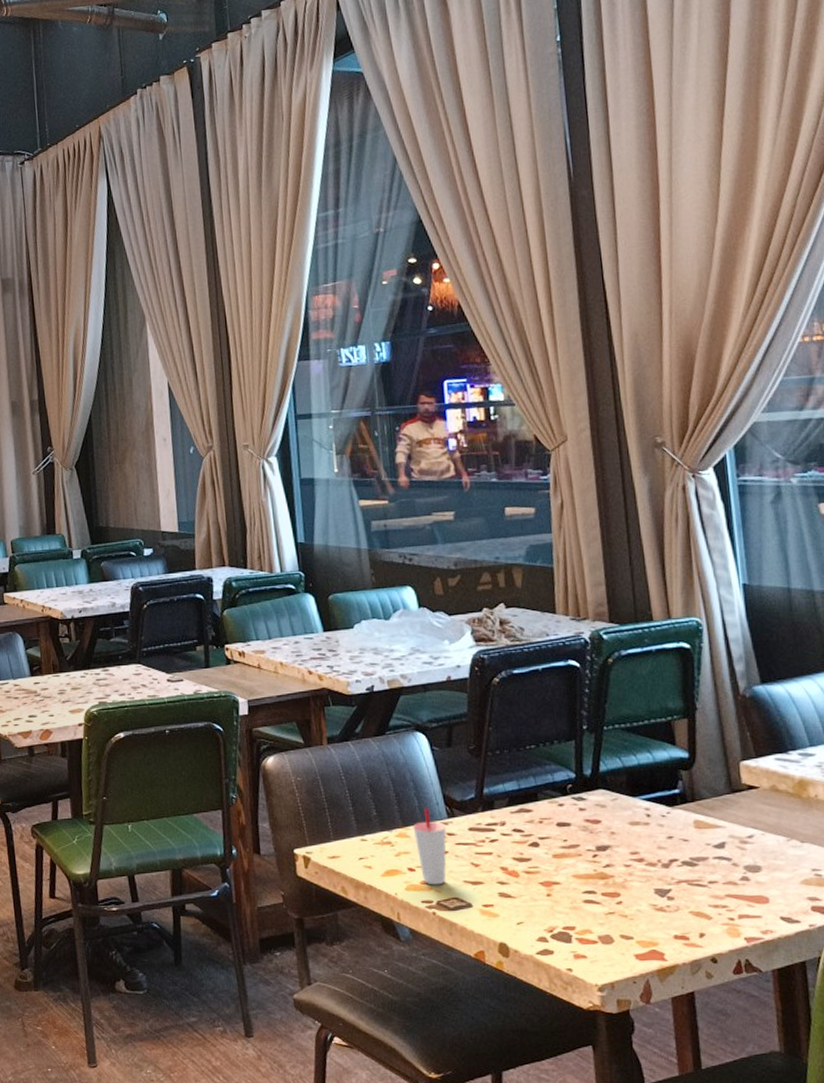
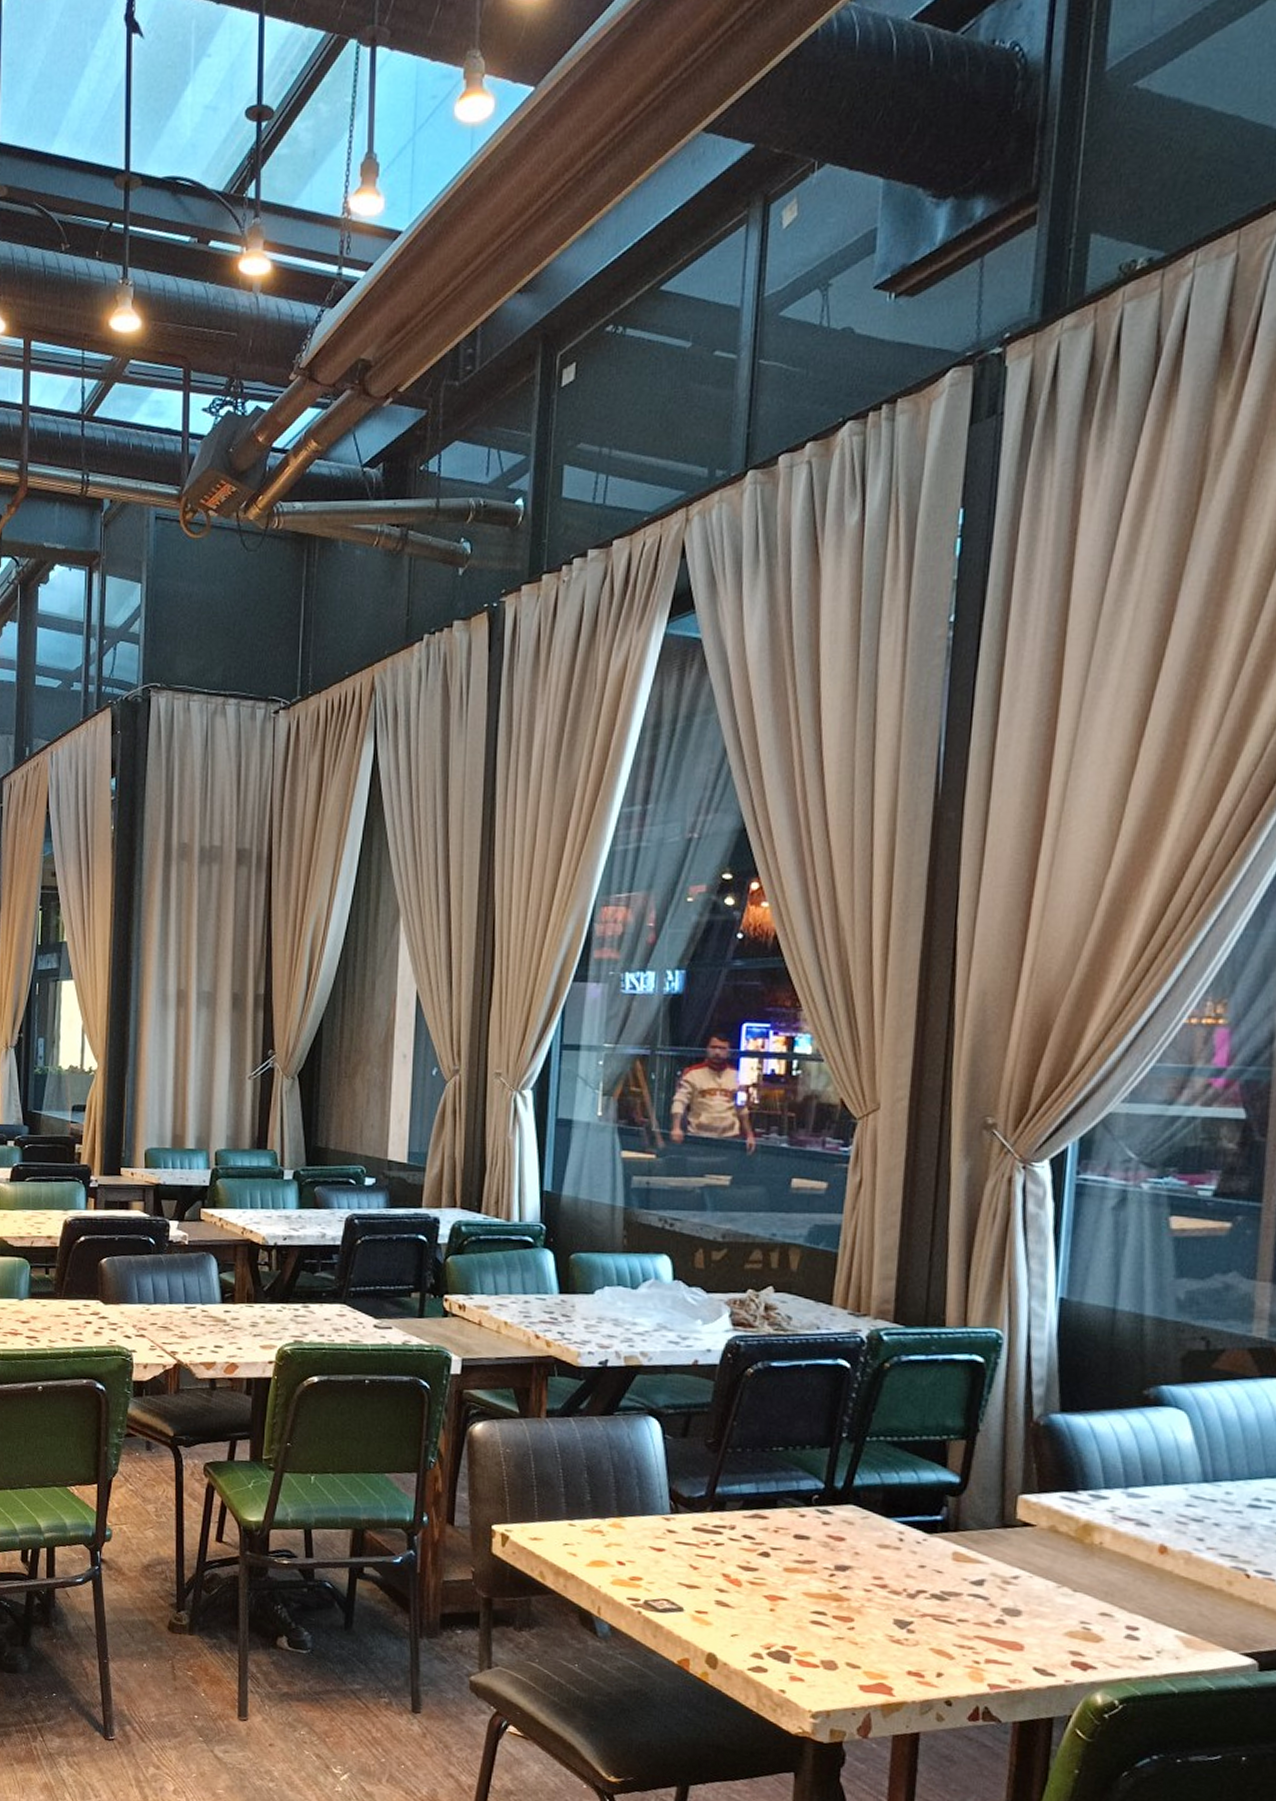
cup: present [413,808,447,885] -> none [629,1500,667,1584]

